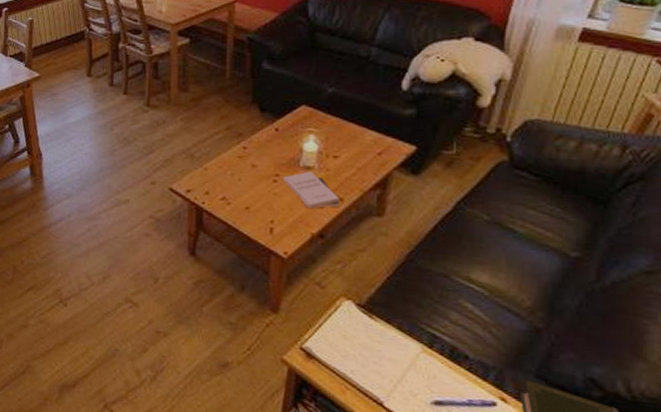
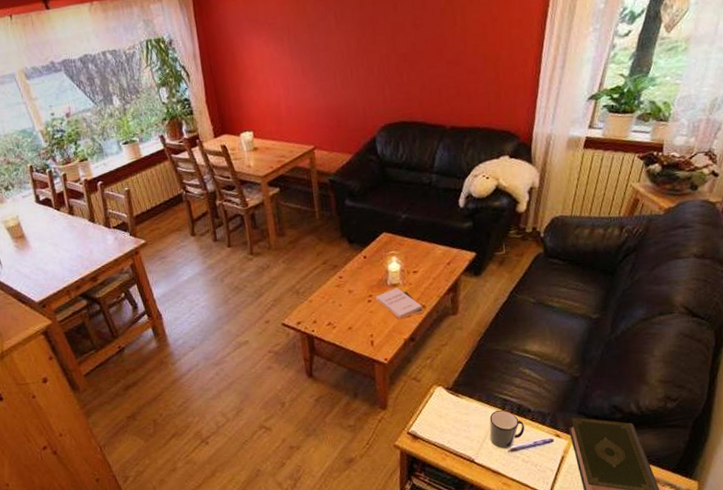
mug: none [408,347,458,401] -> present [489,410,525,450]

